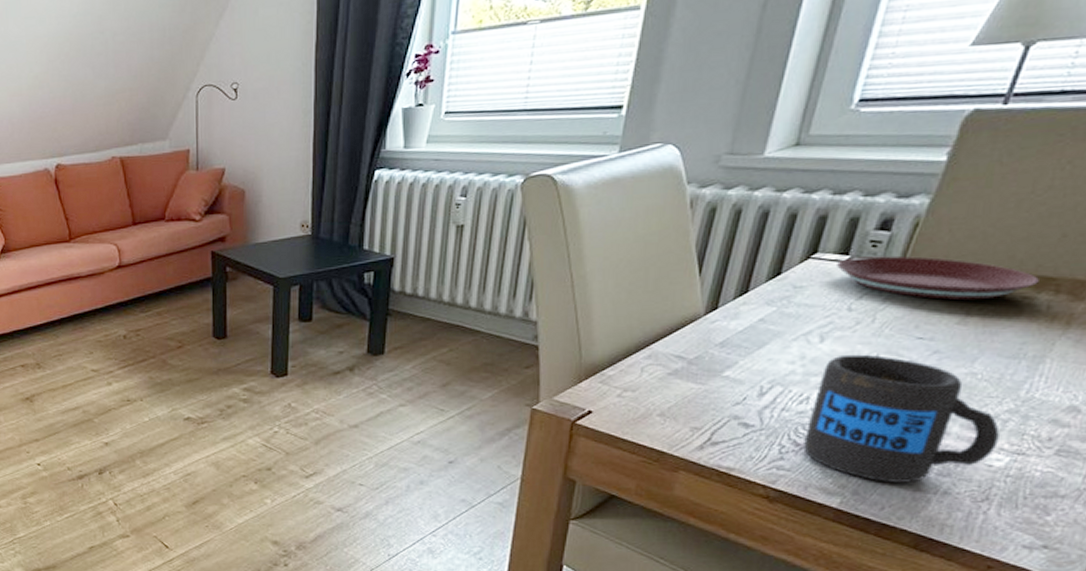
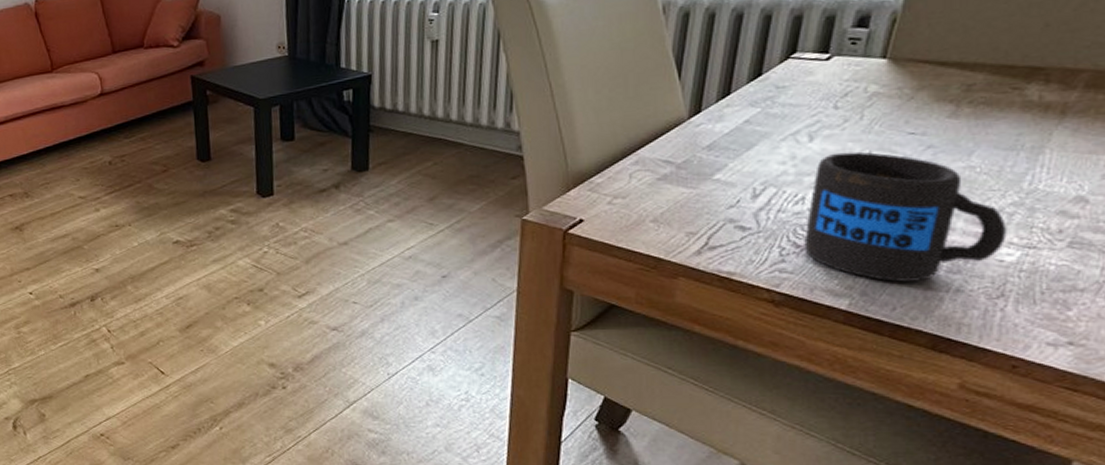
plate: present [837,255,1039,301] -> none [818,52,1027,94]

